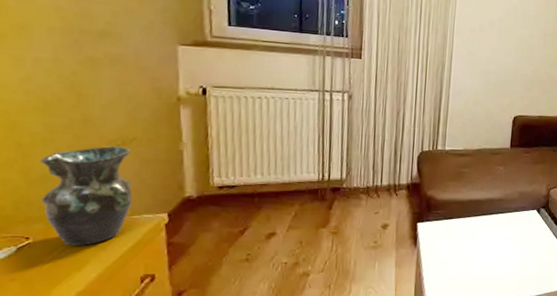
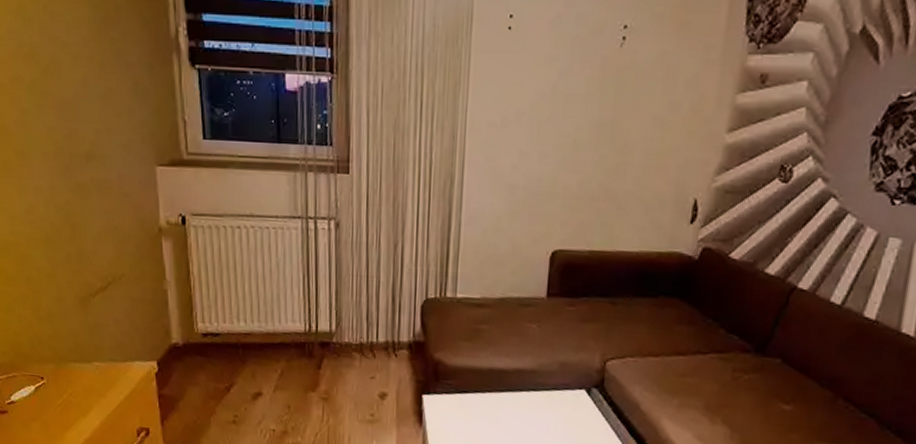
vase: present [39,145,133,246] -> none [46,283,125,391]

